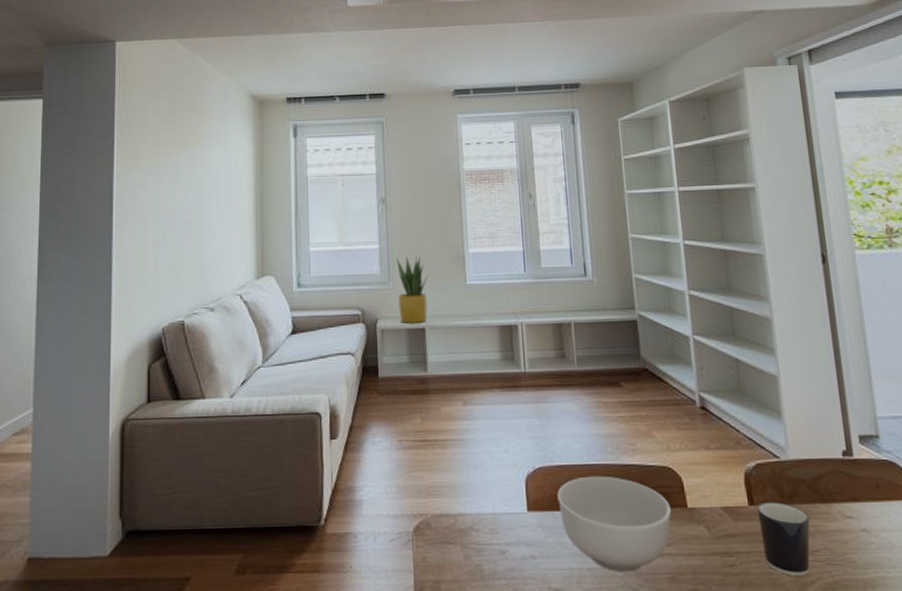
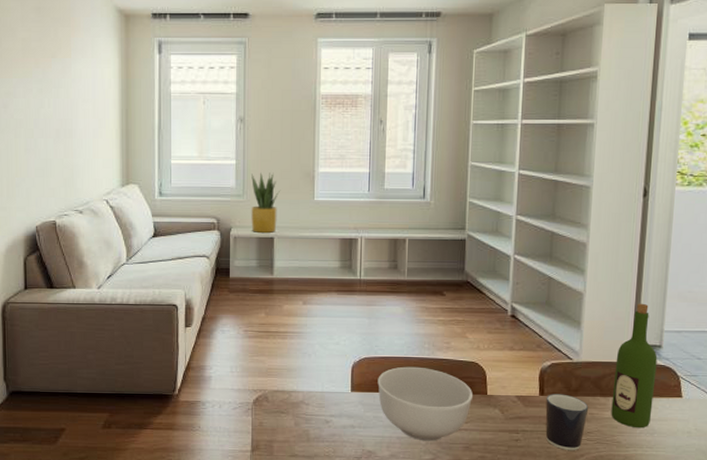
wine bottle: none [829,385,886,543] -> present [611,303,658,428]

